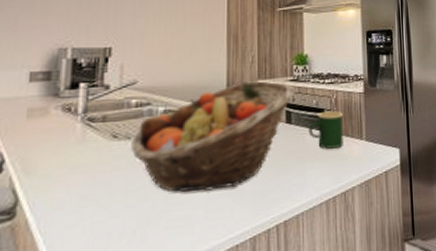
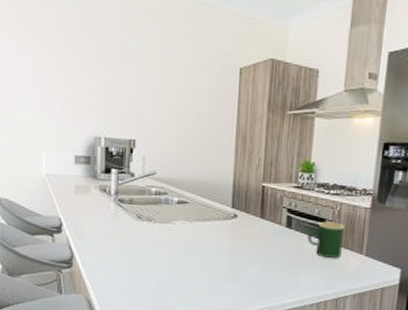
fruit basket: present [131,81,295,192] -> none [152,183,298,276]

